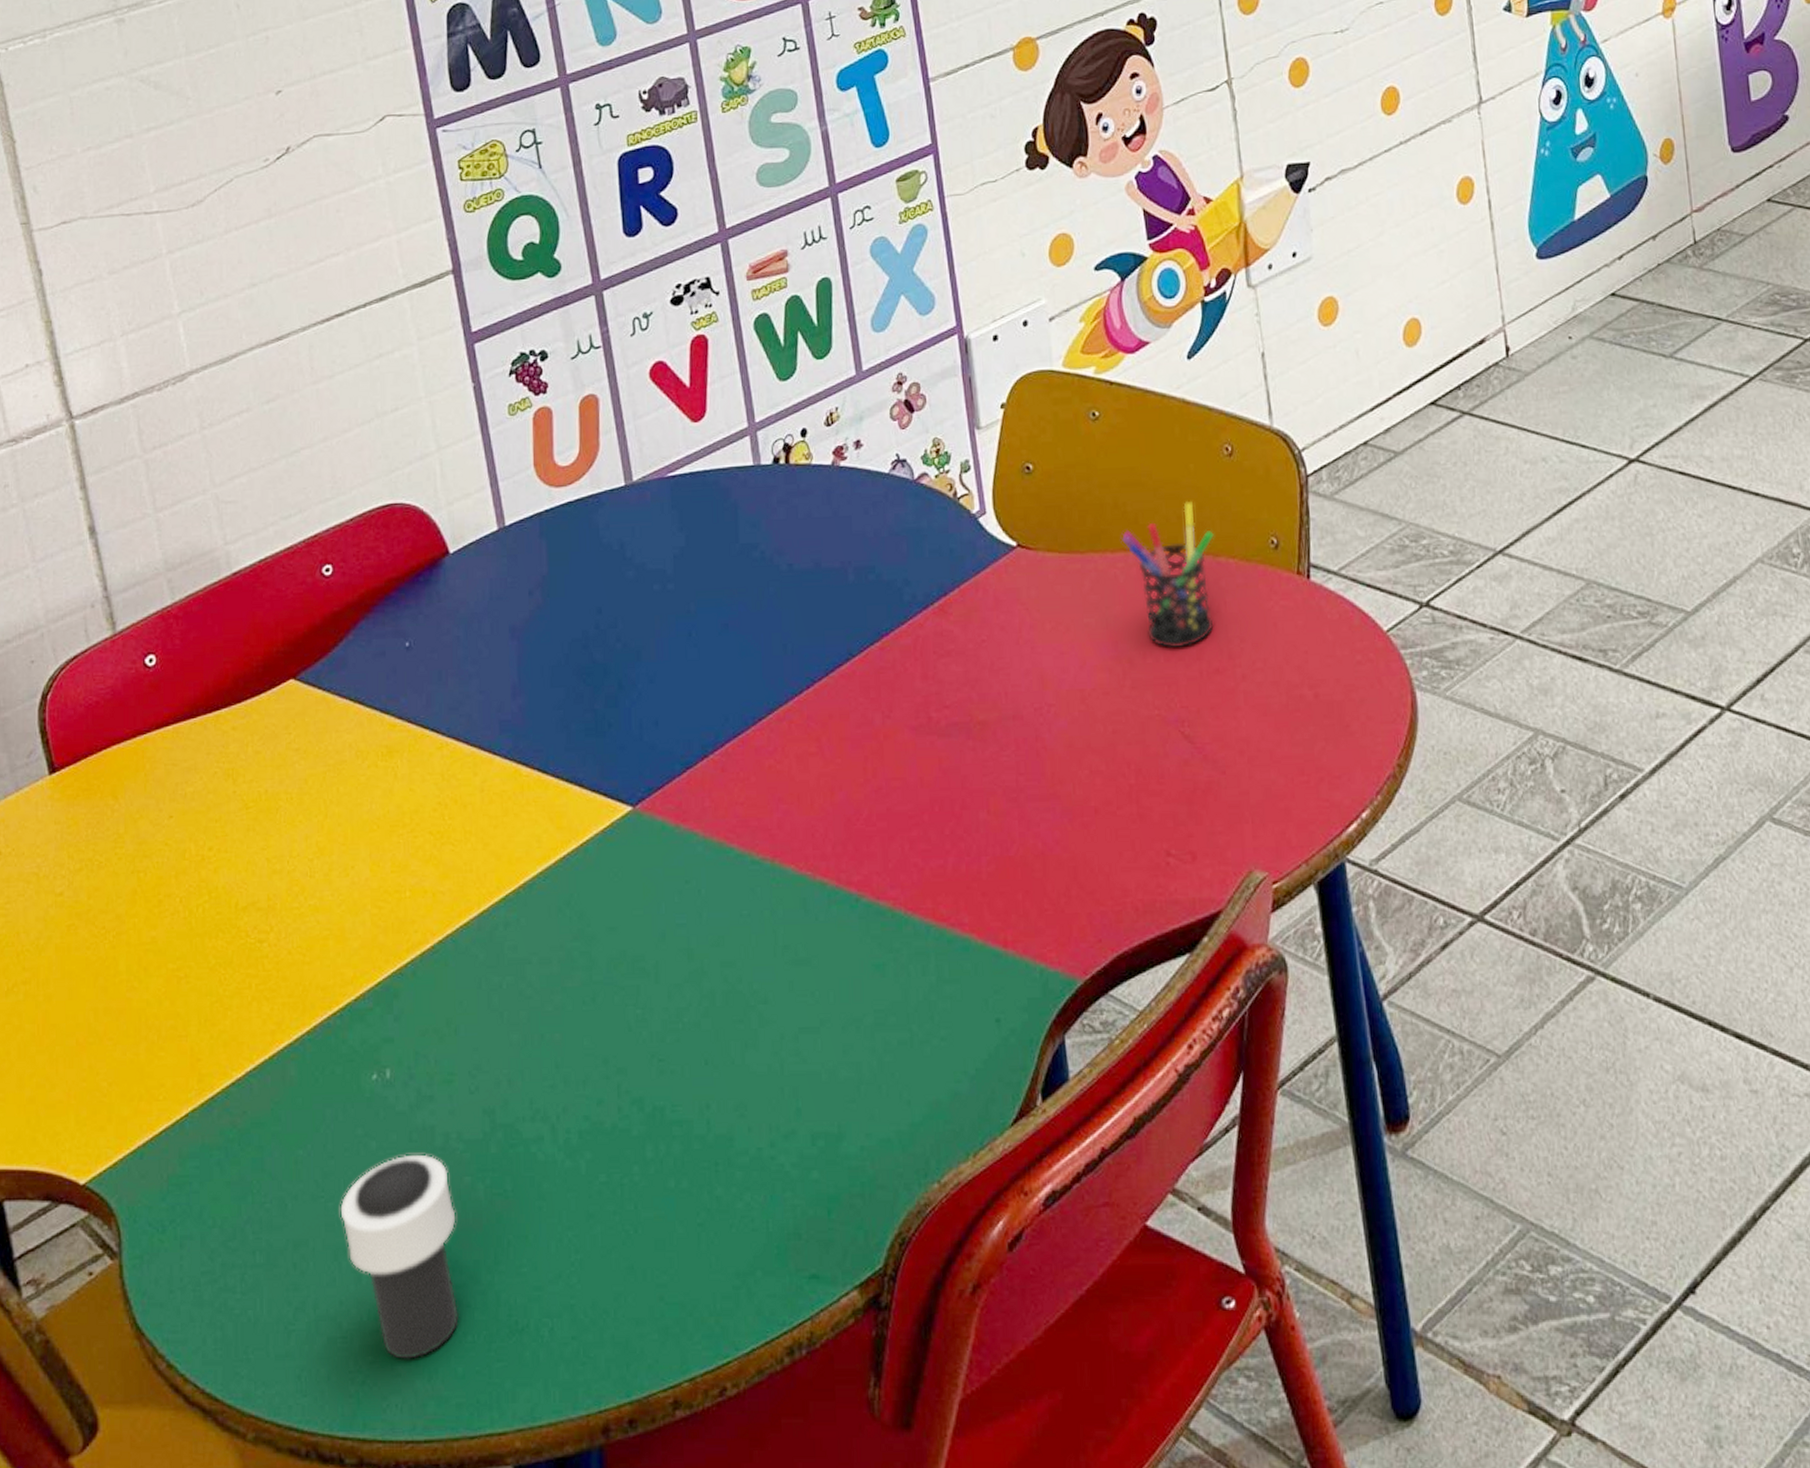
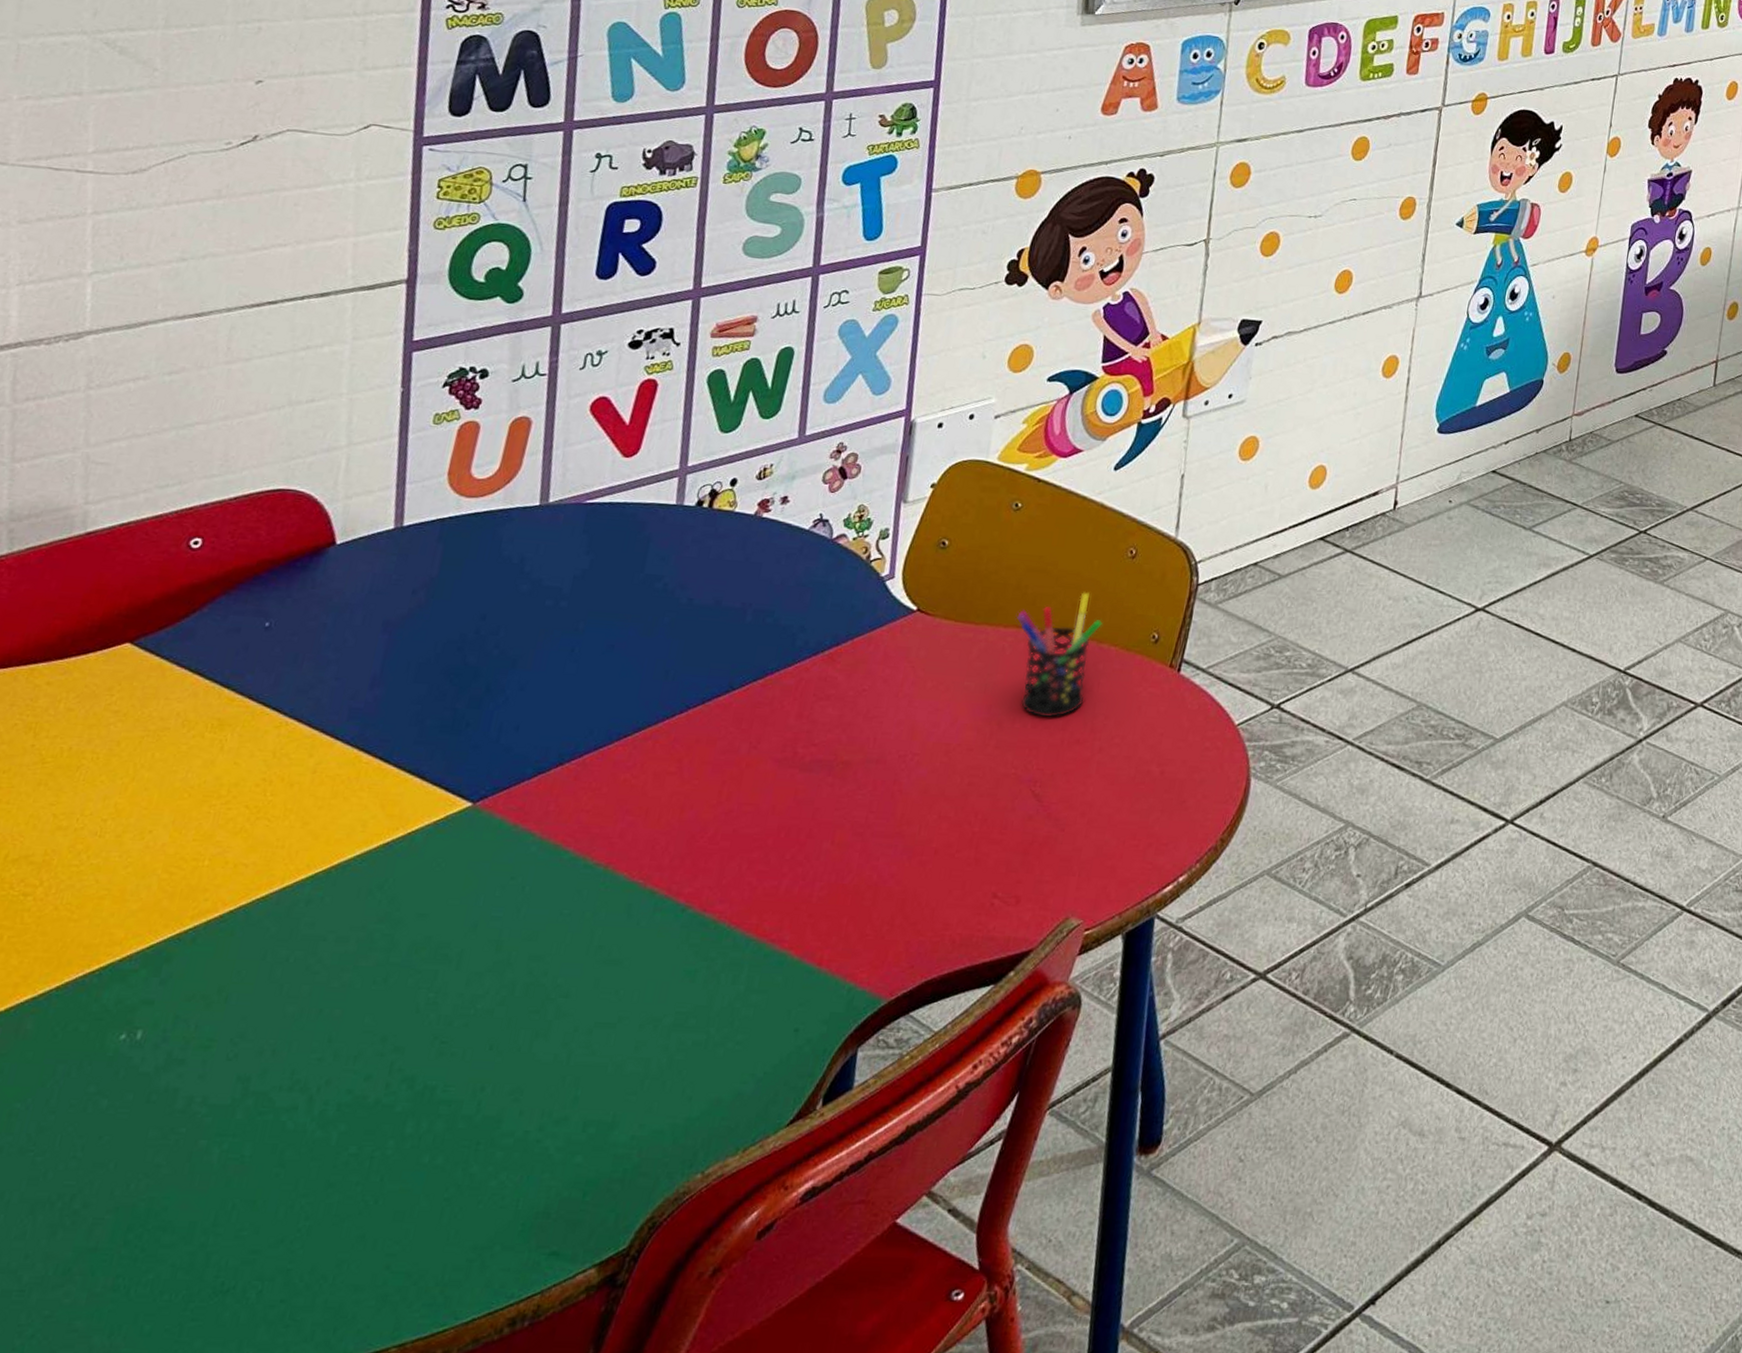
cup: present [340,1154,459,1359] -> none [47,1114,183,1315]

